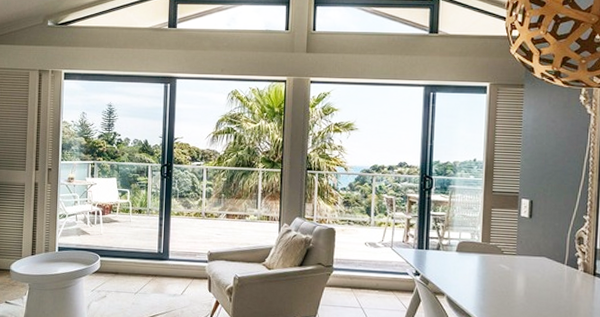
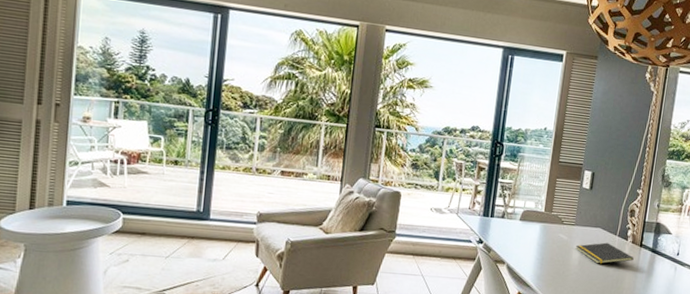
notepad: none [519,272,588,295] -> present [575,242,634,264]

